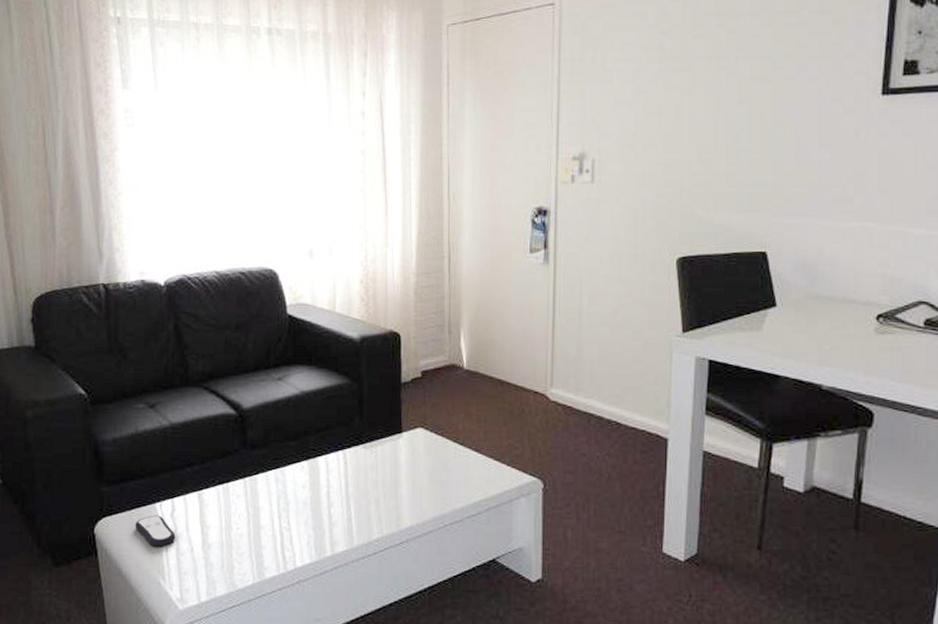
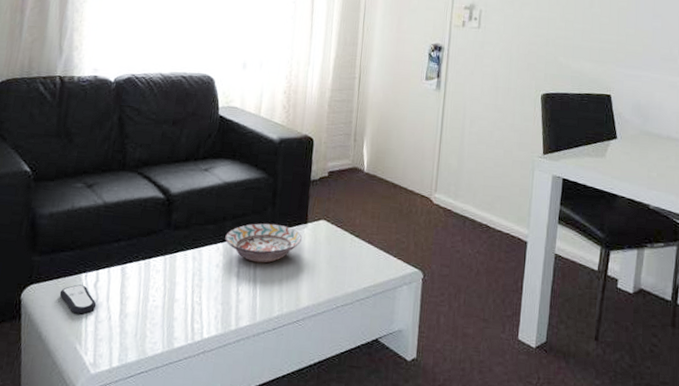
decorative bowl: none [309,435,398,481] -> present [225,223,303,263]

